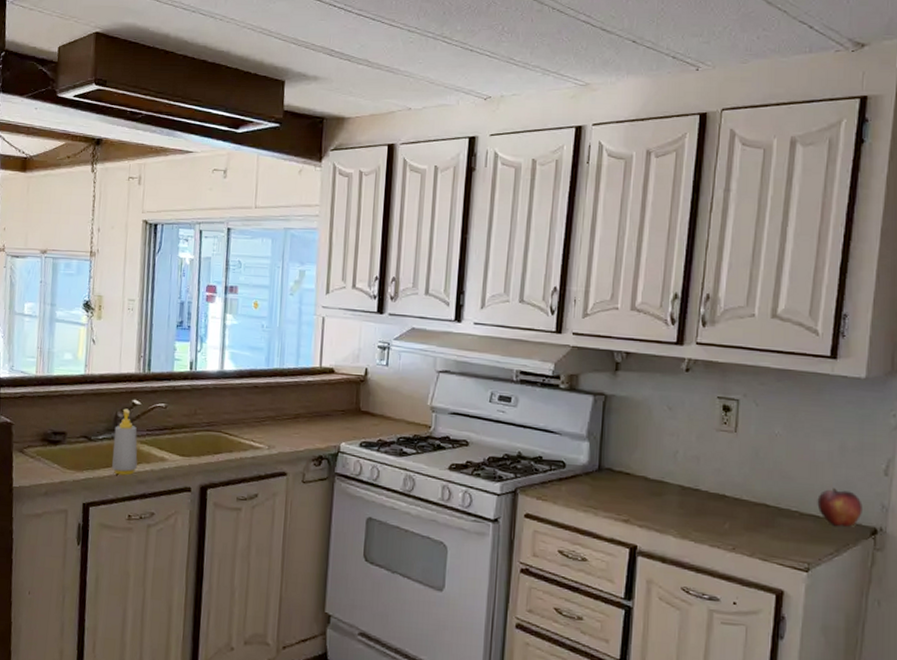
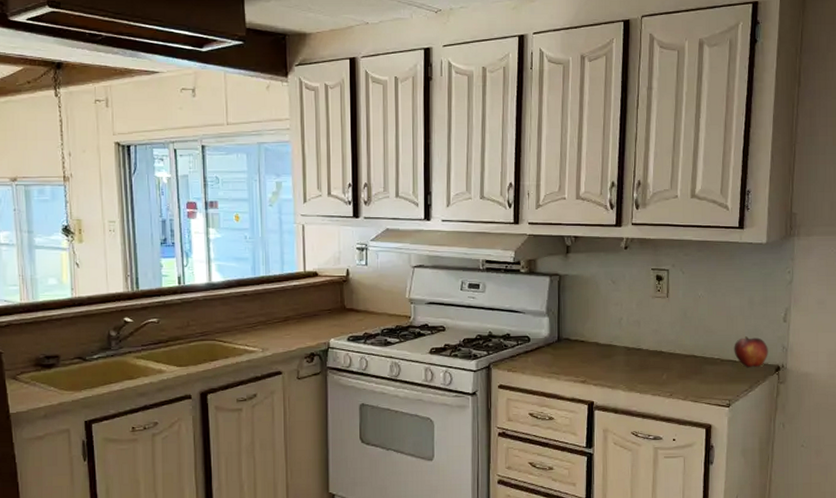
soap bottle: present [111,408,138,476] -> none [109,327,136,391]

